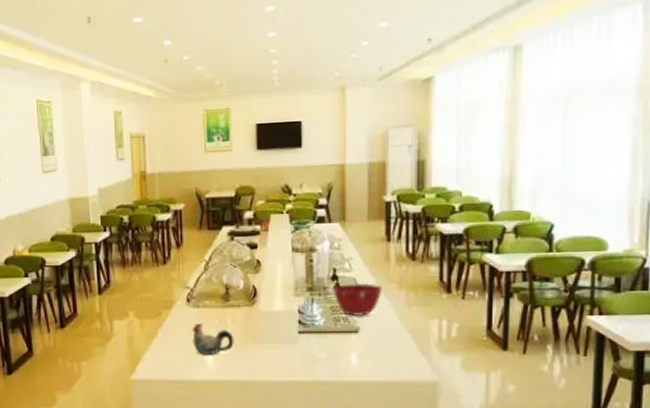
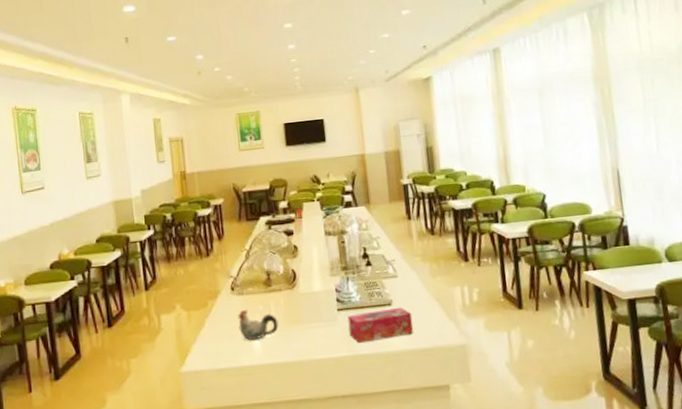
tissue box: none [309,335,380,369] -> present [347,307,414,343]
mixing bowl: present [332,283,383,317] -> none [364,258,409,291]

